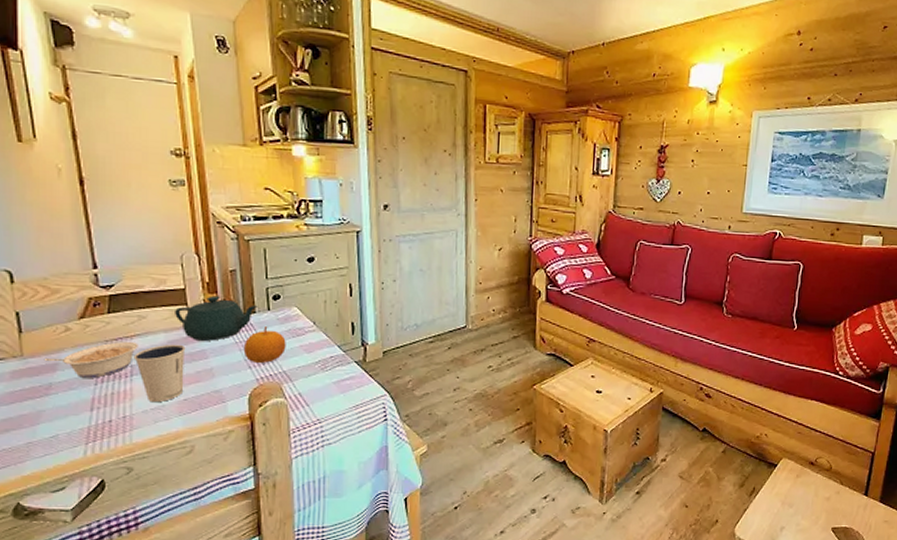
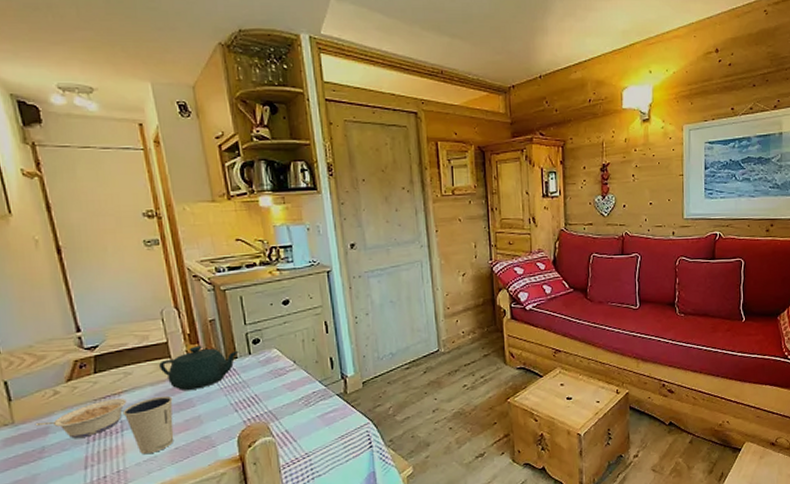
fruit: present [243,325,286,363] -> none [228,369,270,406]

